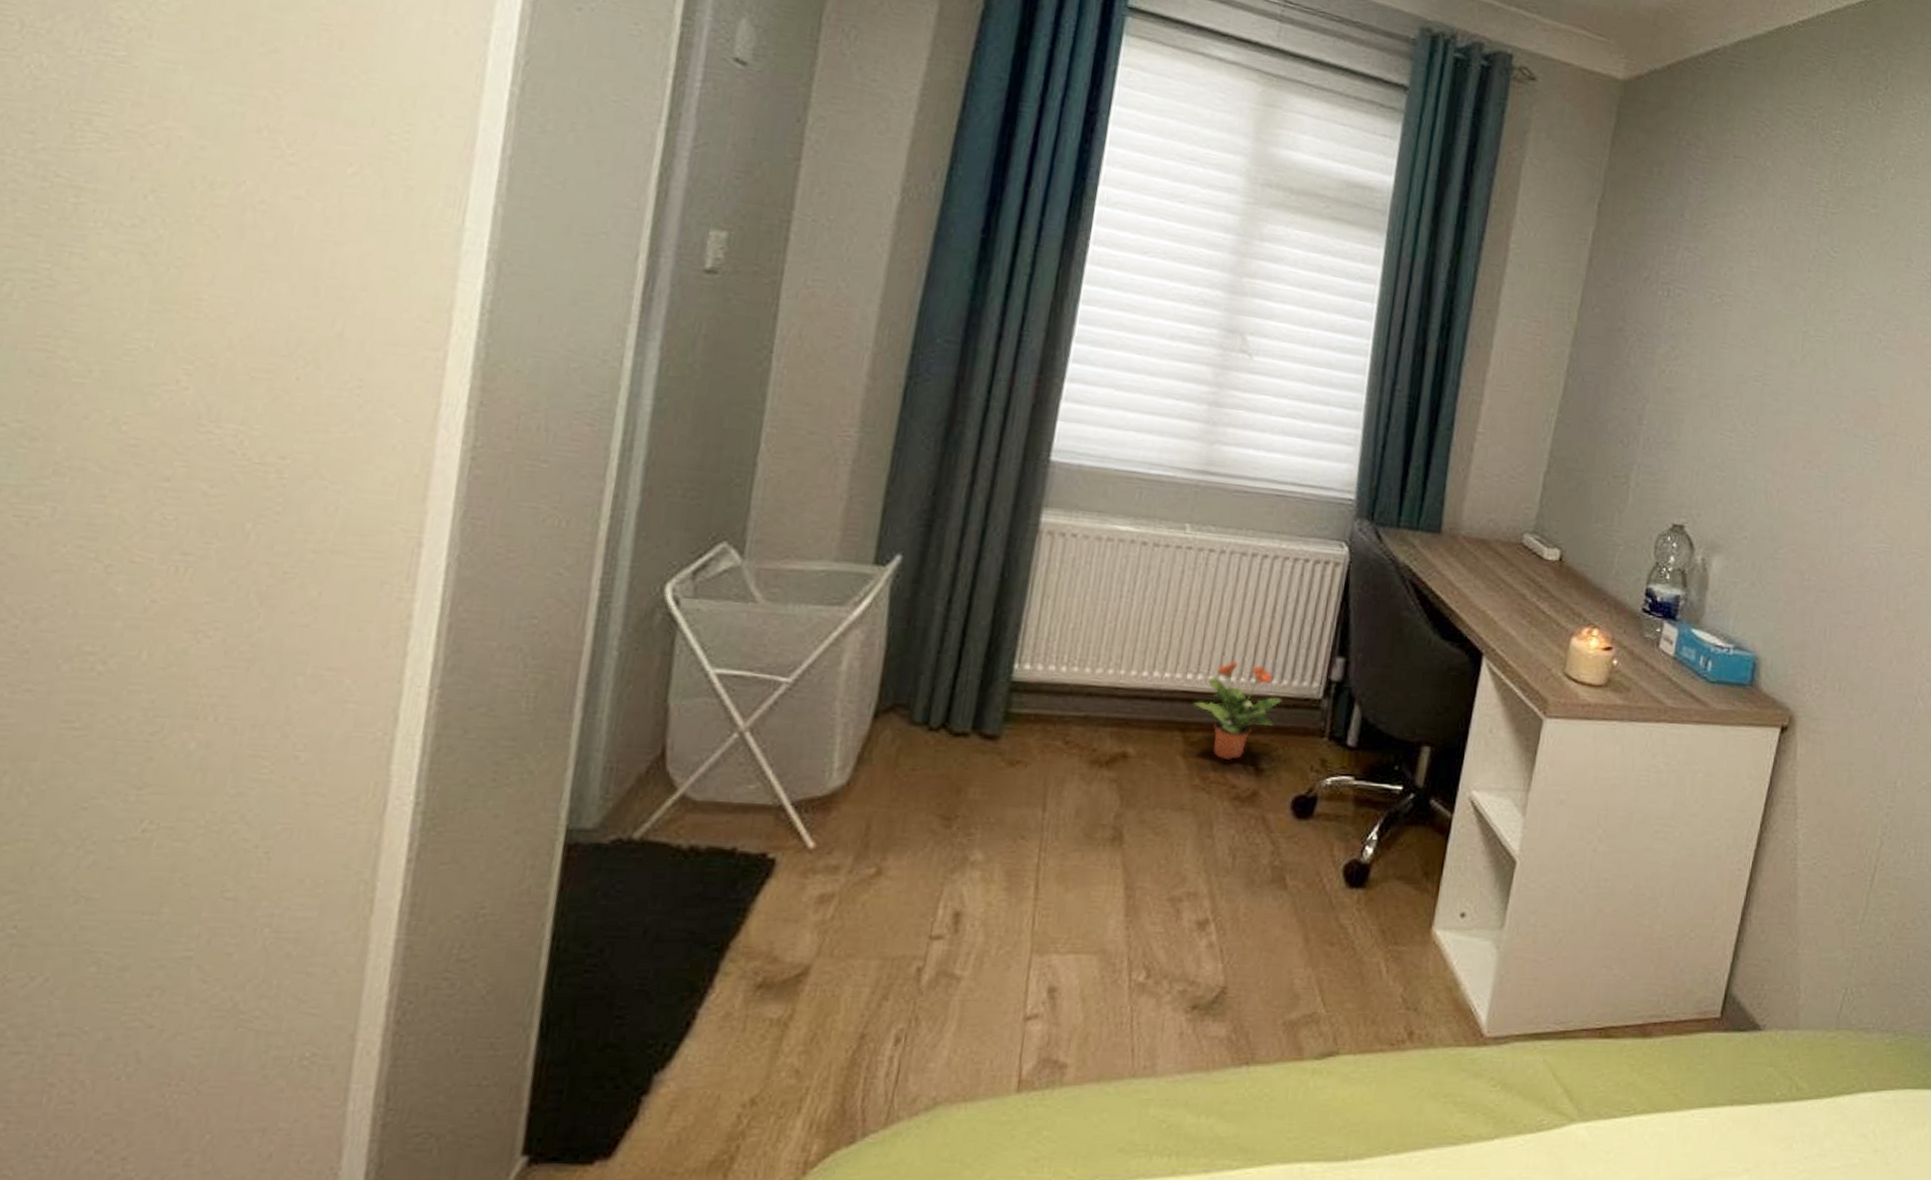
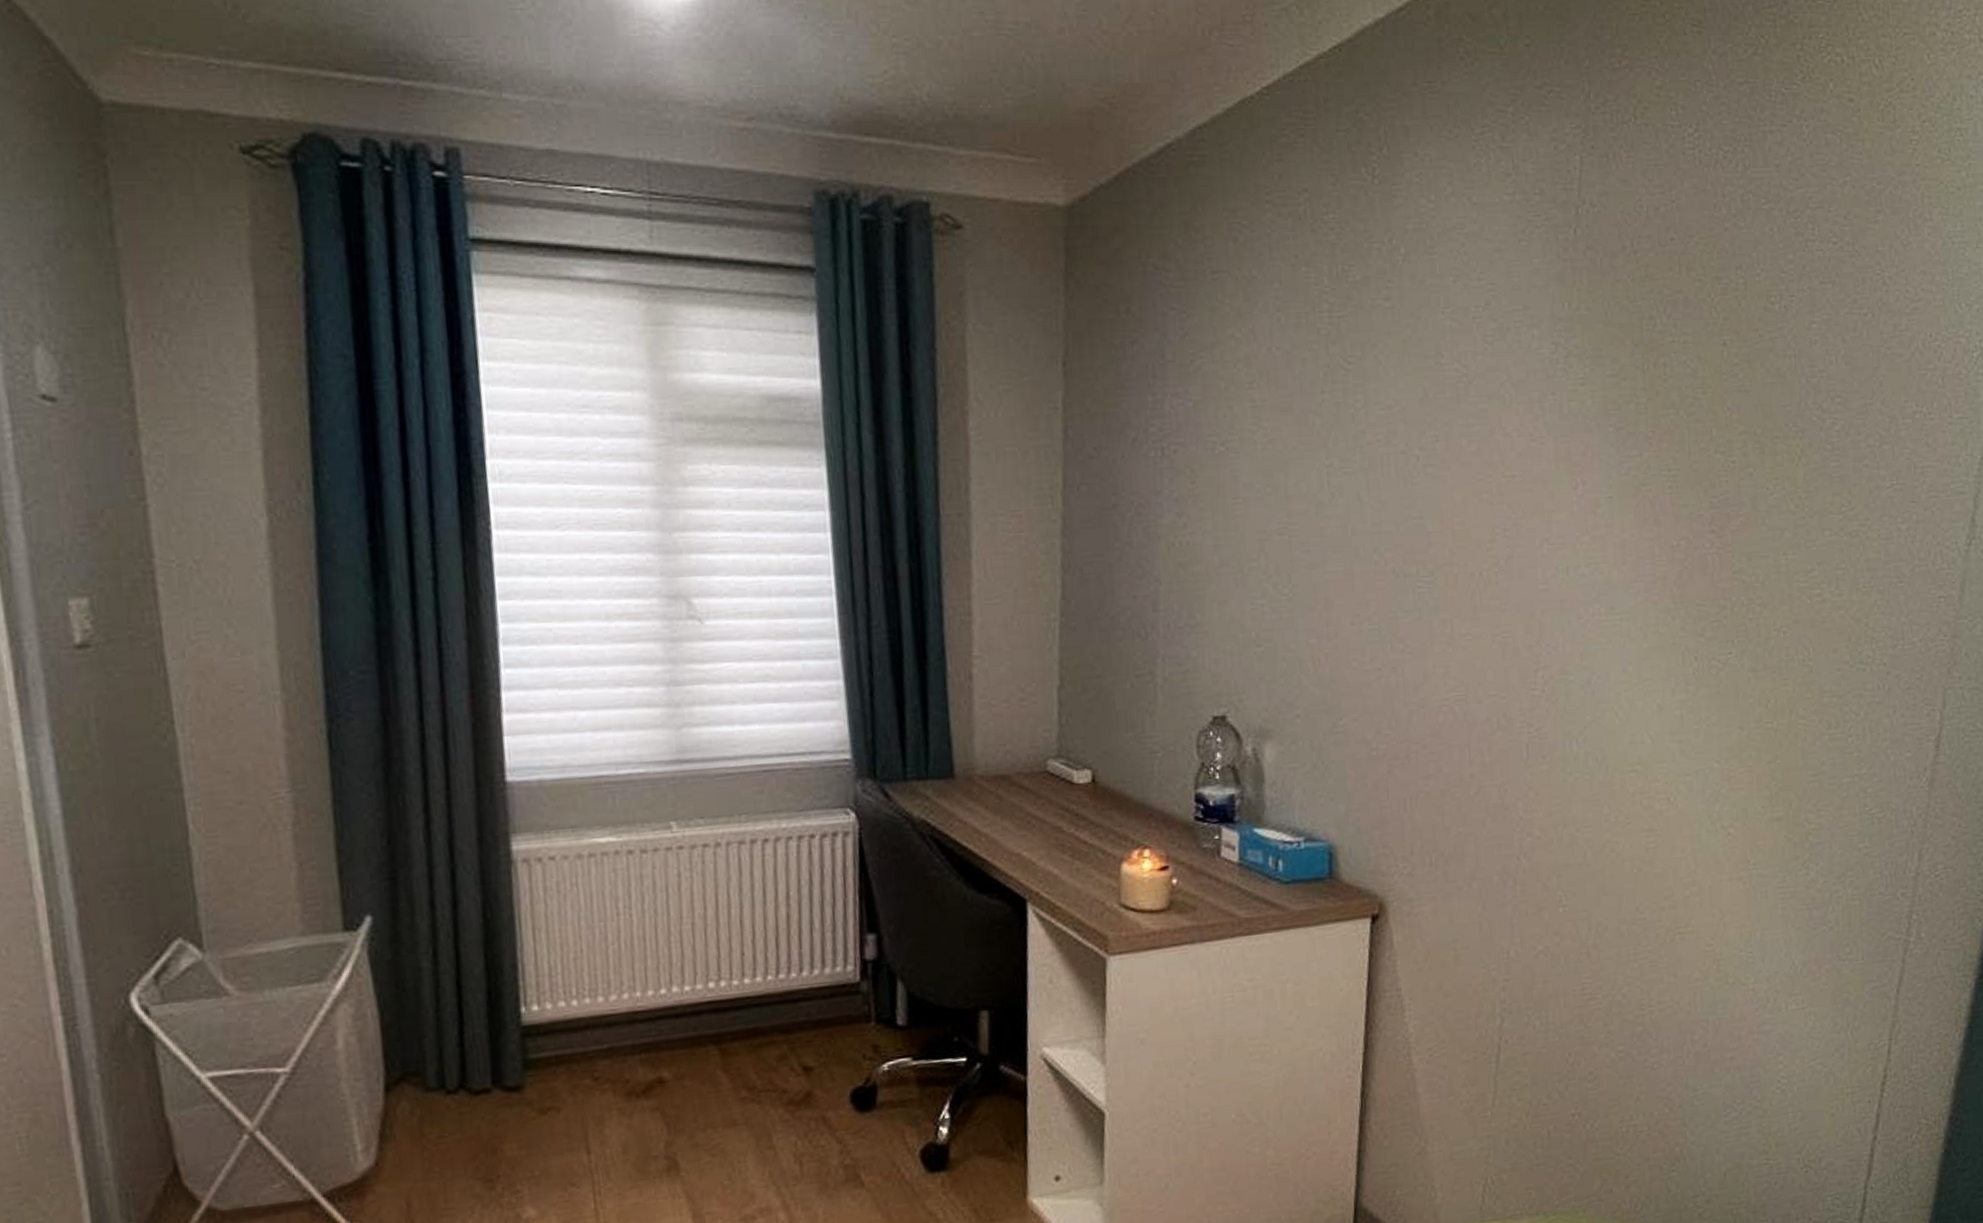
potted plant: present [1193,660,1282,760] -> none [722,958,818,1065]

